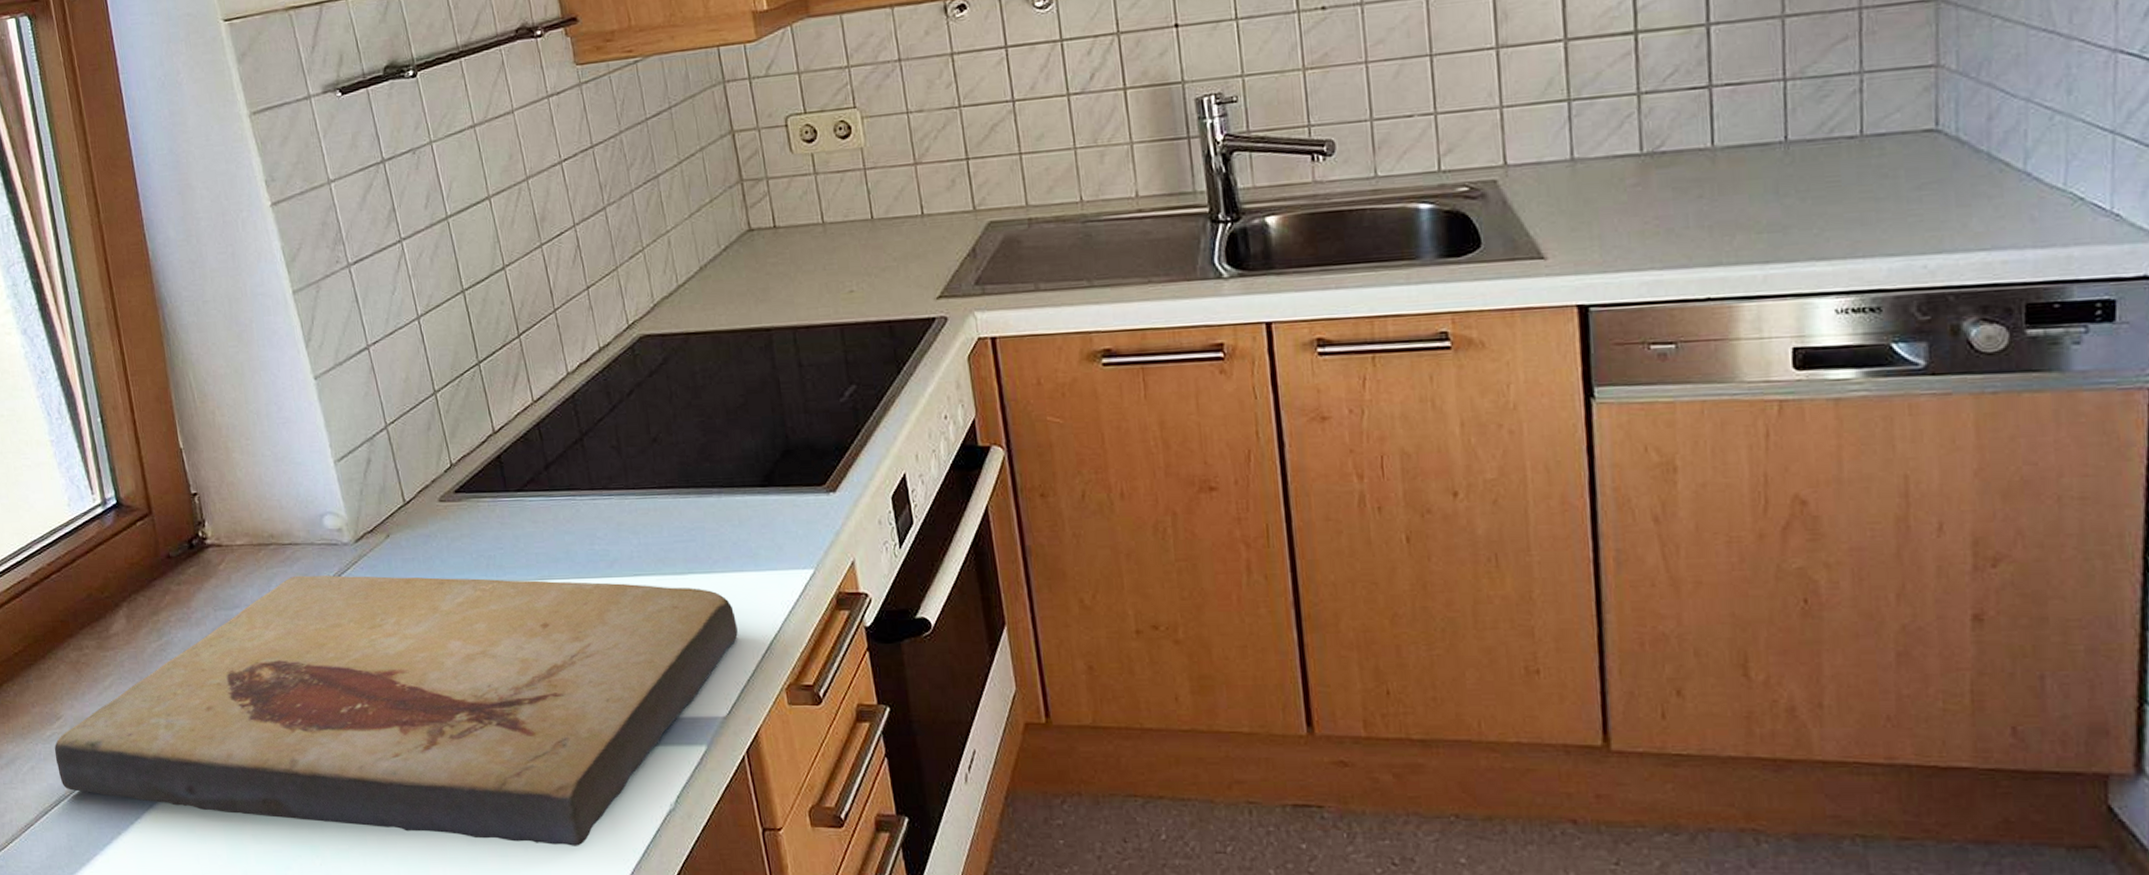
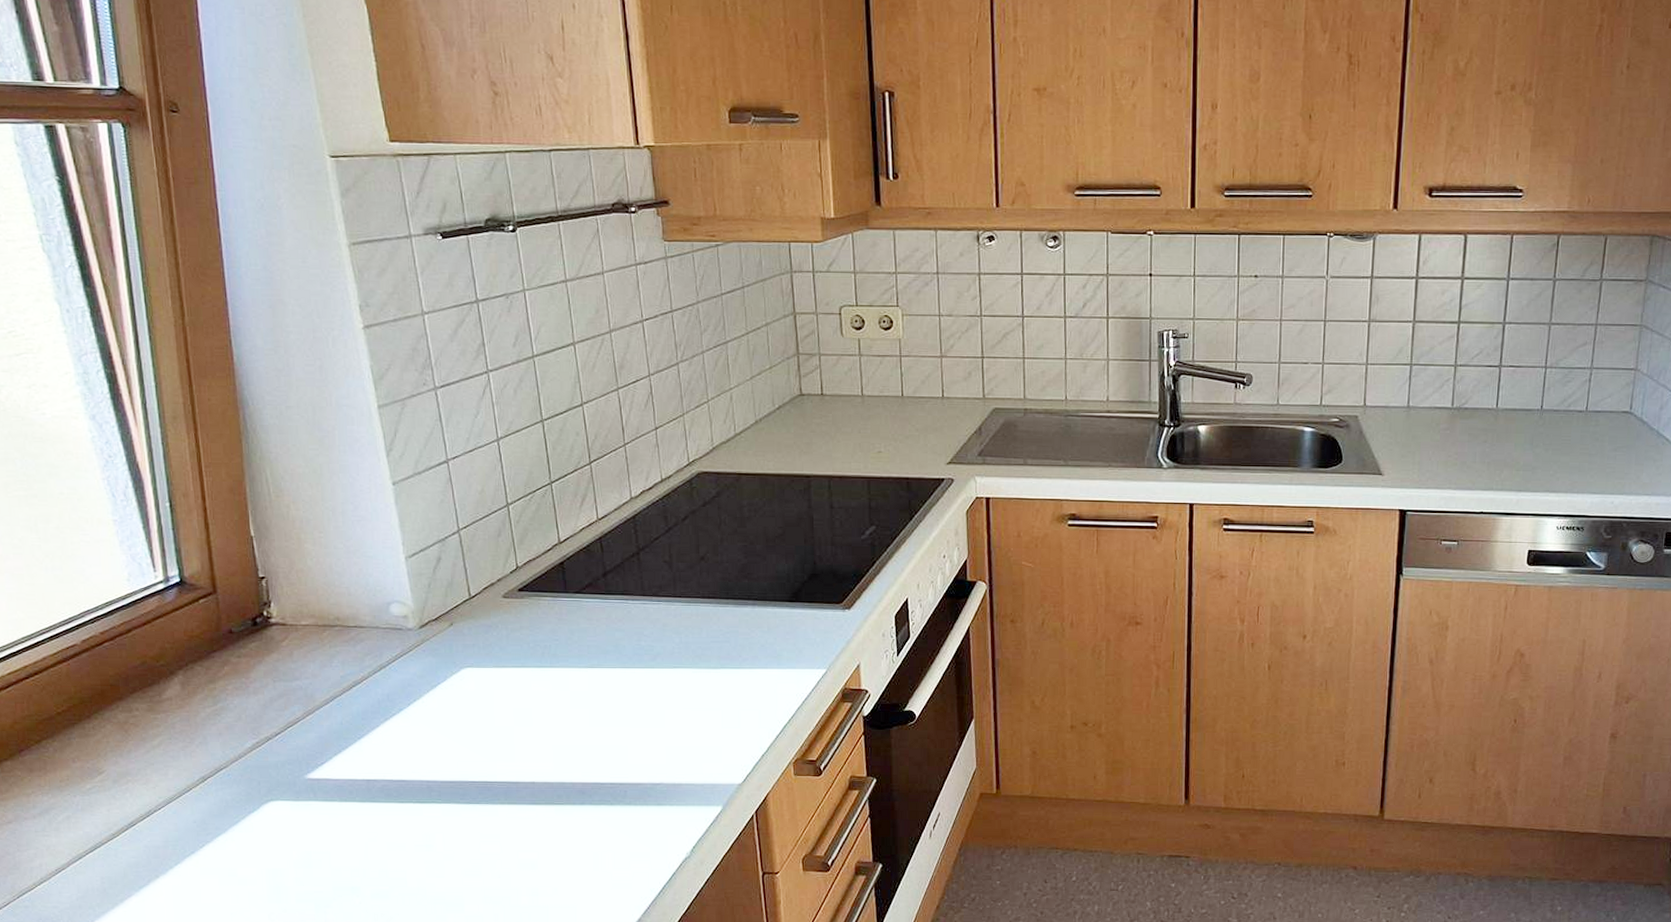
fish fossil: present [54,575,738,846] -> none [93,654,758,887]

